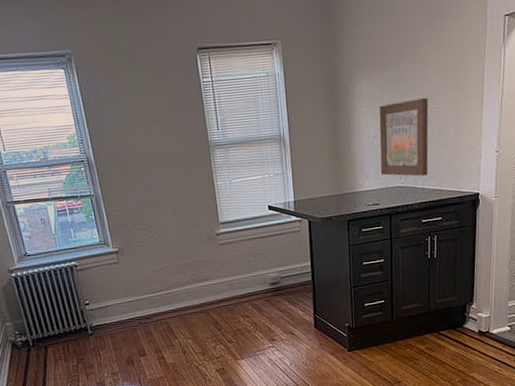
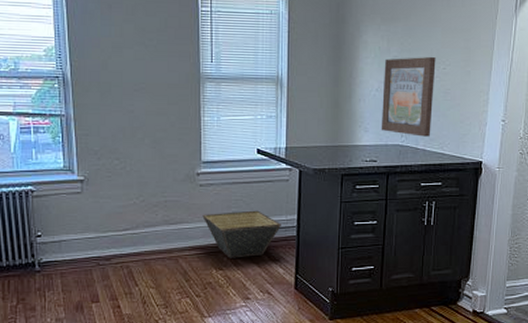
basket: none [226,261,297,307] -> present [202,210,281,258]

